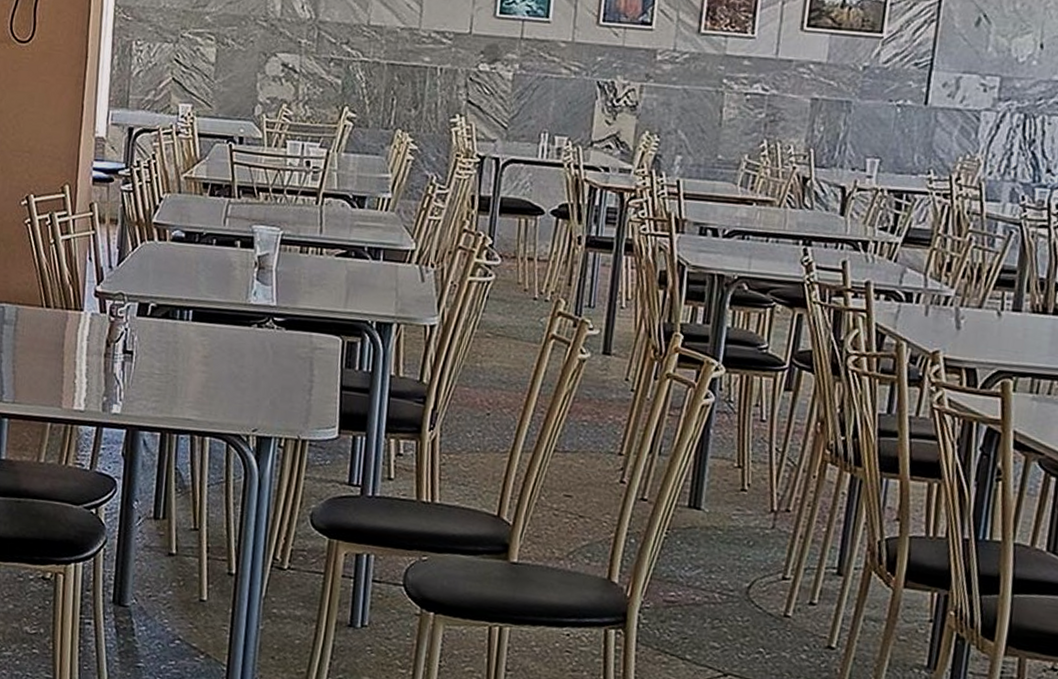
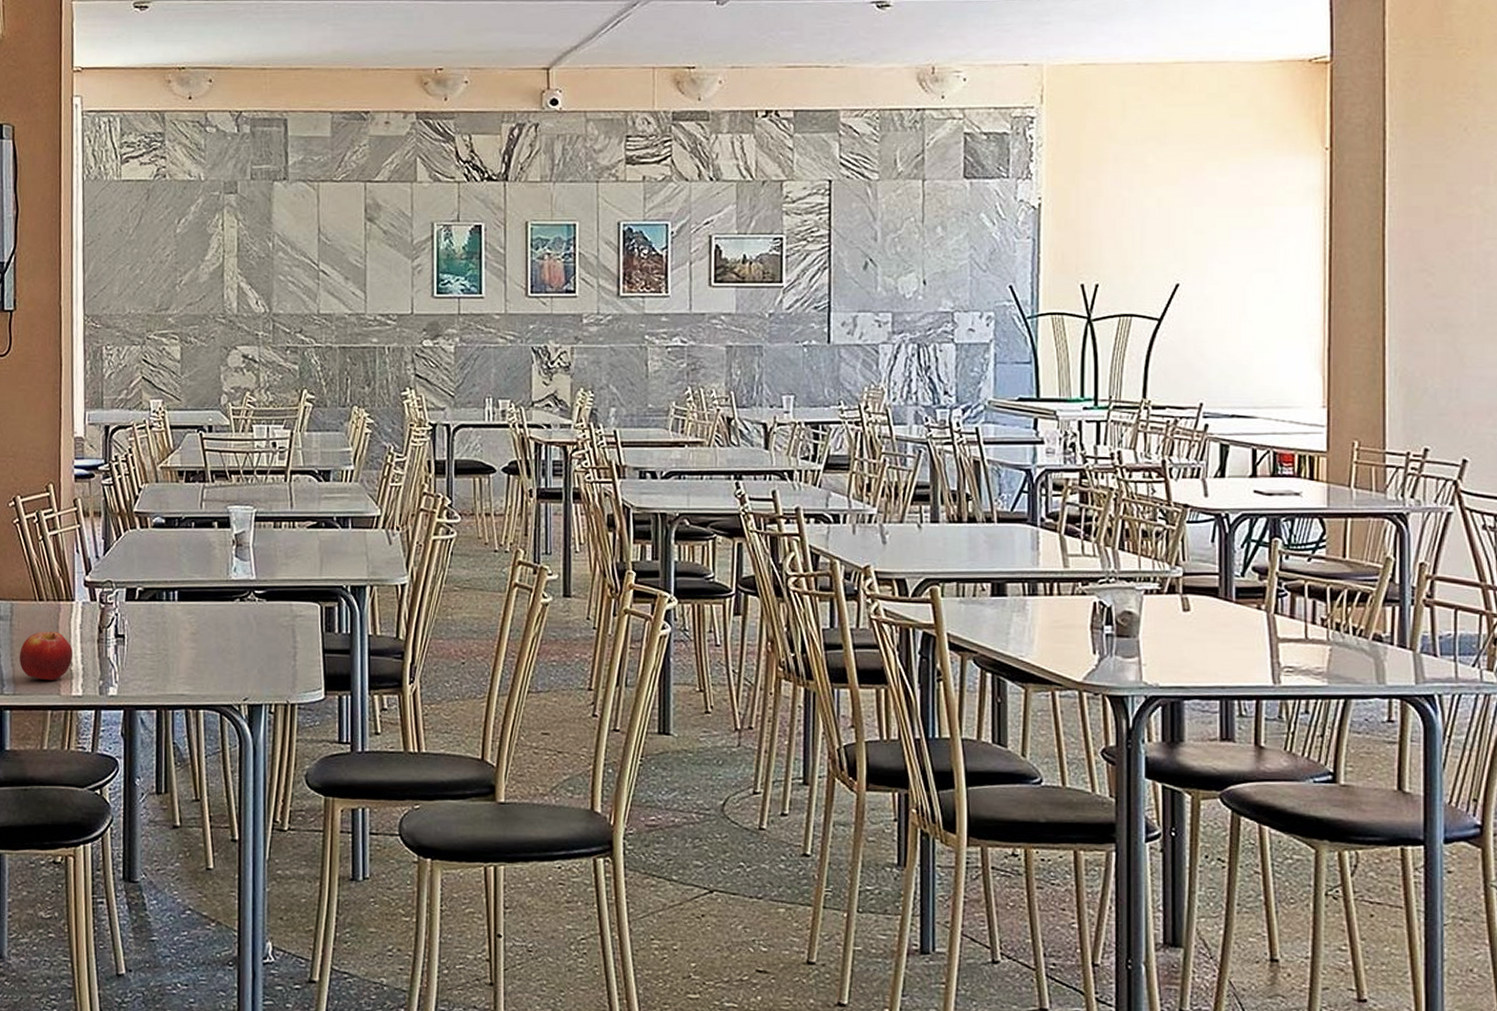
fruit: none [21,339,78,392] -> present [20,631,72,680]

